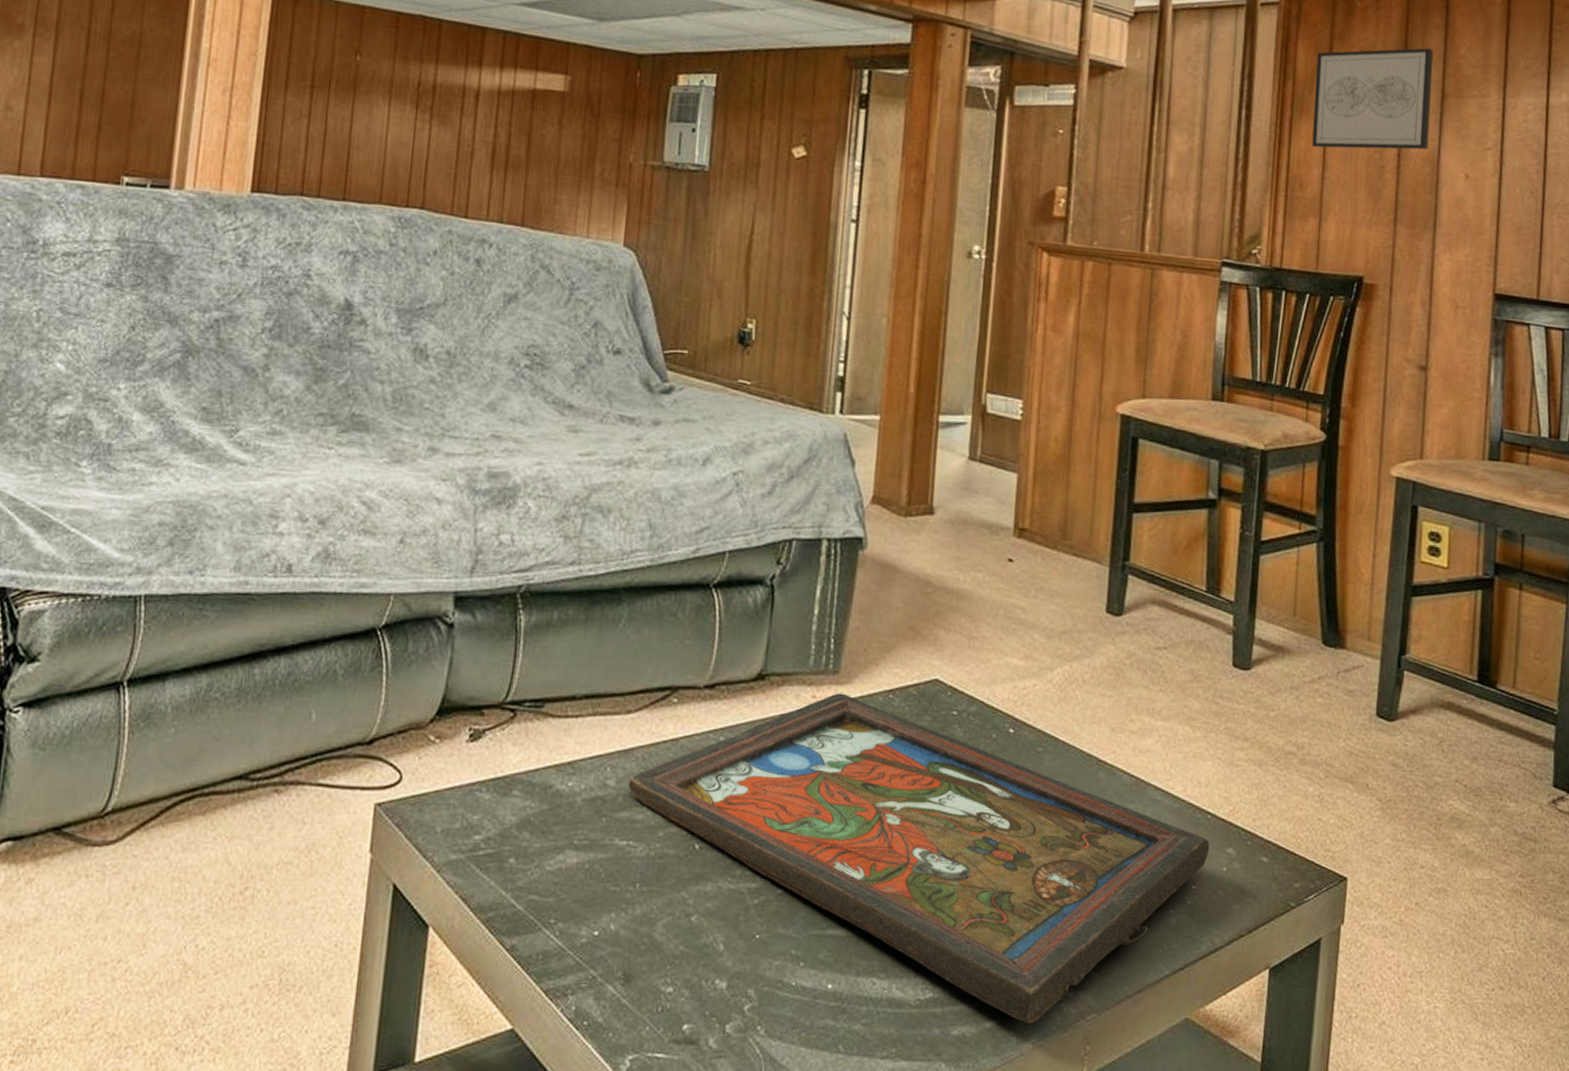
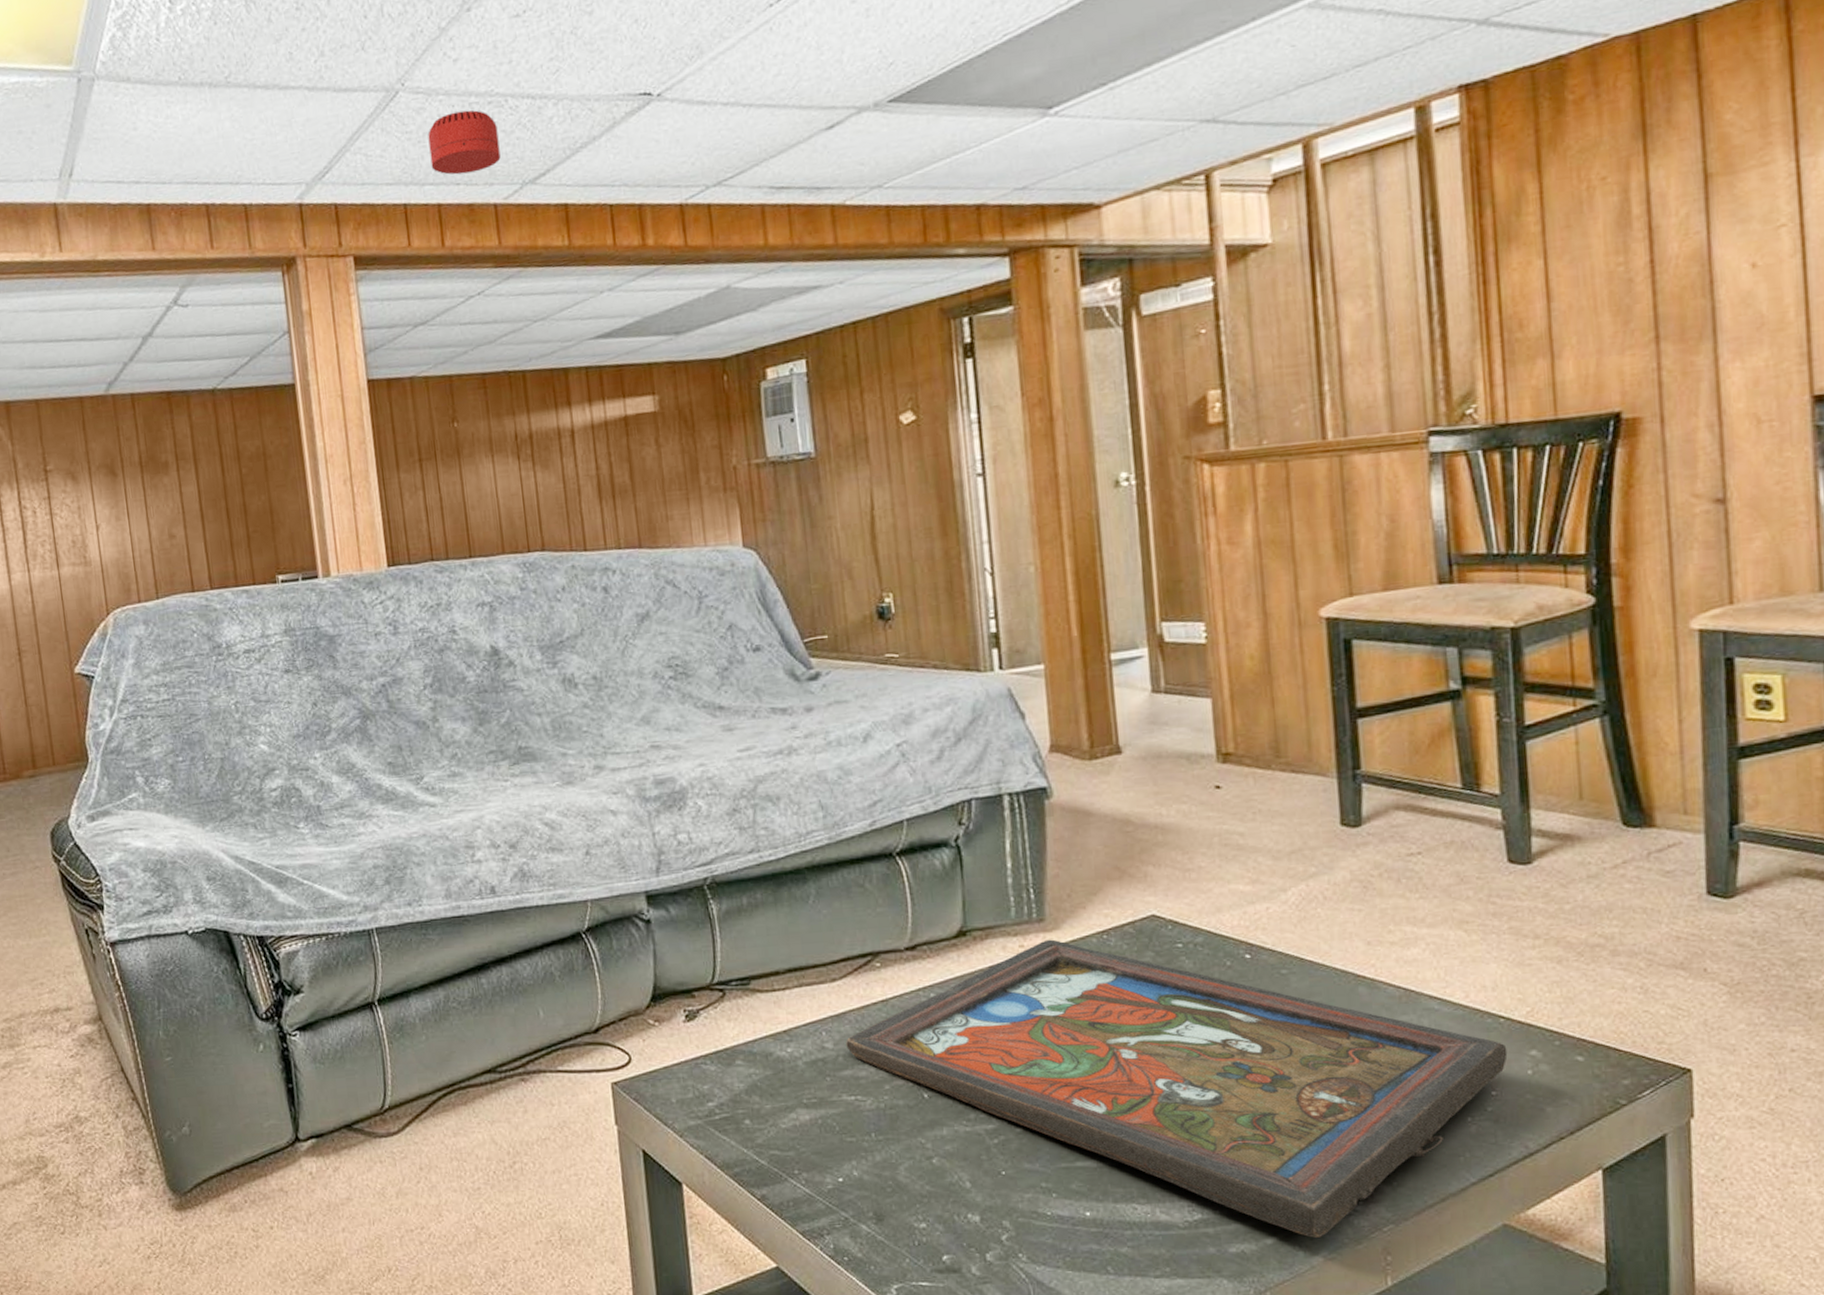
wall art: present [1312,48,1434,150] -> none [1521,125,1693,278]

